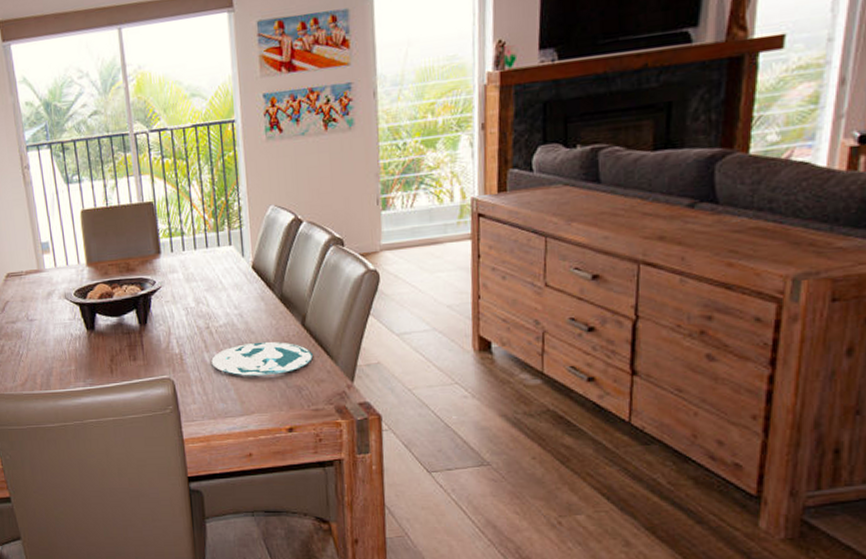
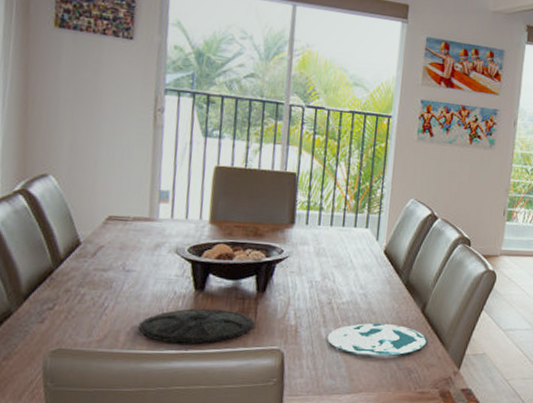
plate: none [49,345,144,381] -> present [138,308,255,344]

